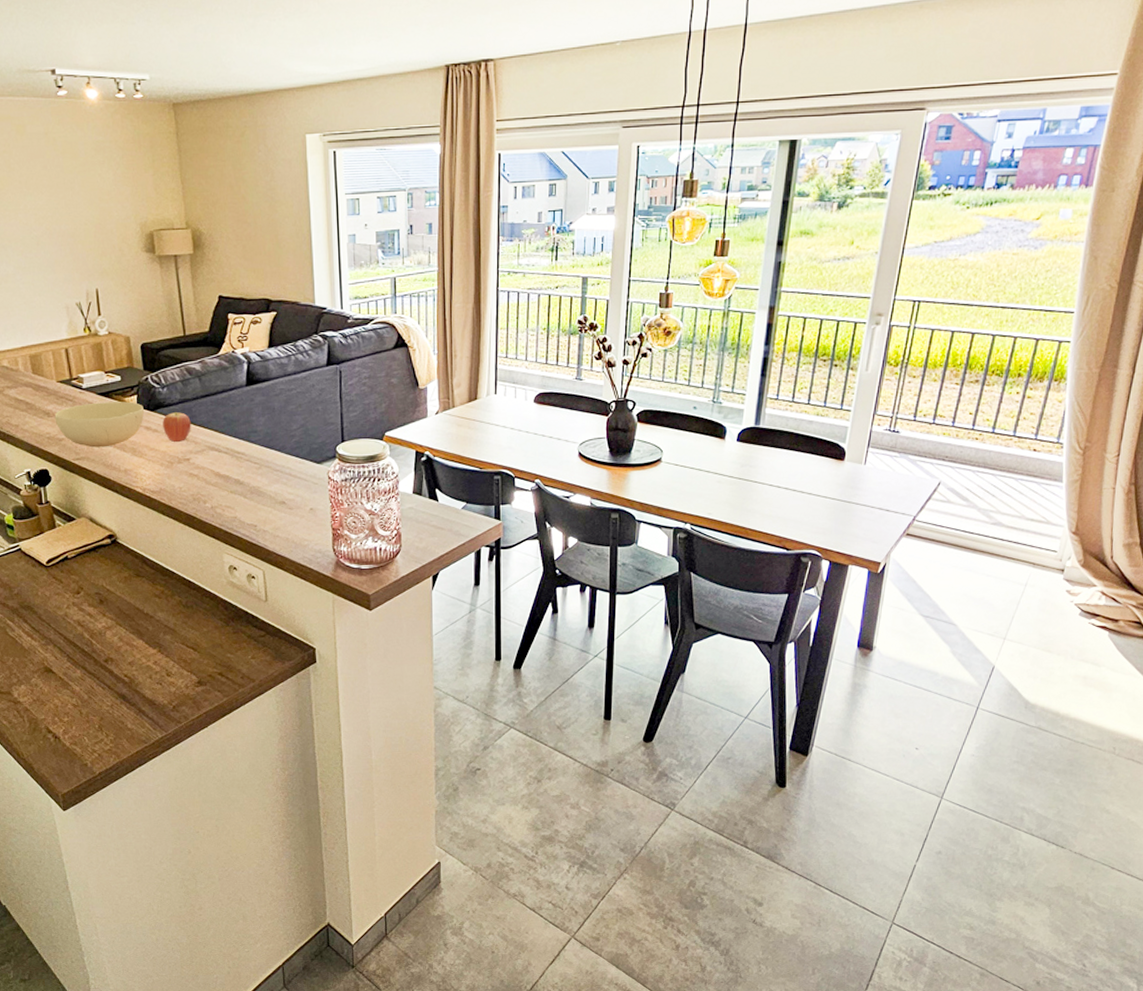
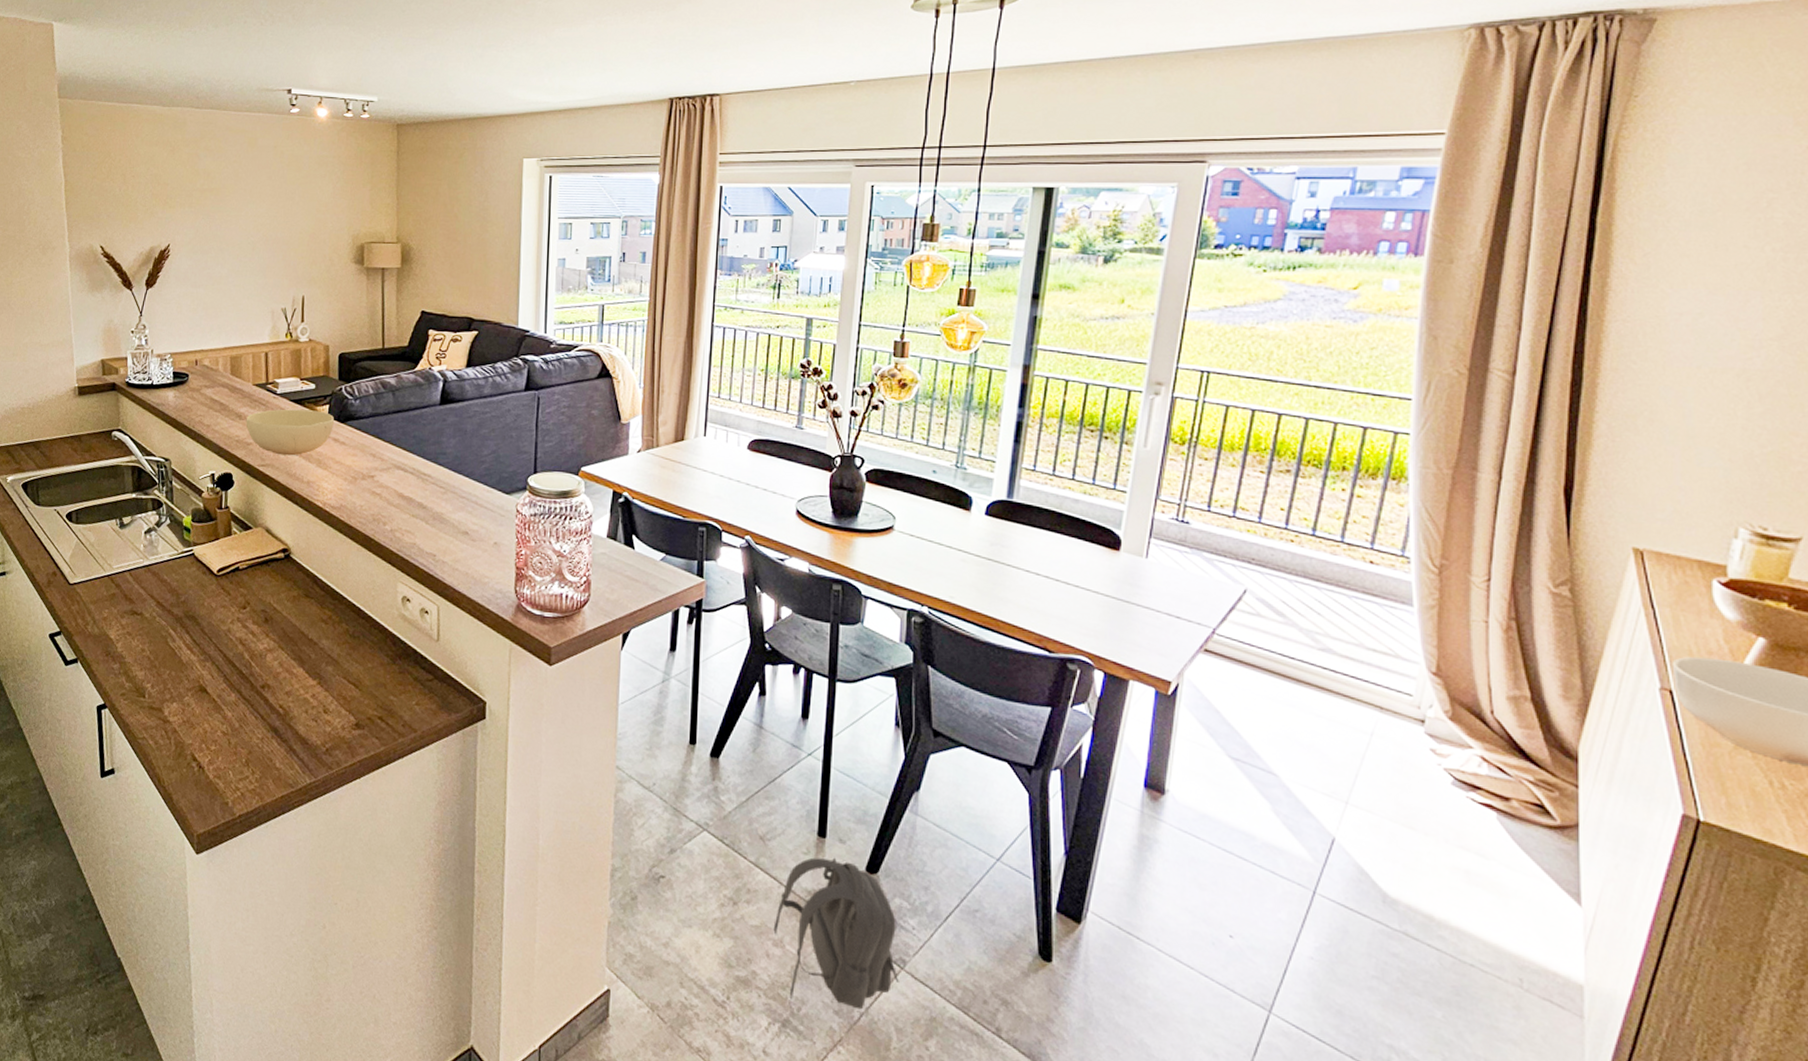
fruit: present [163,411,191,442] -> none [351,425,380,457]
backpack: none [571,734,670,846] -> present [773,857,899,1010]

